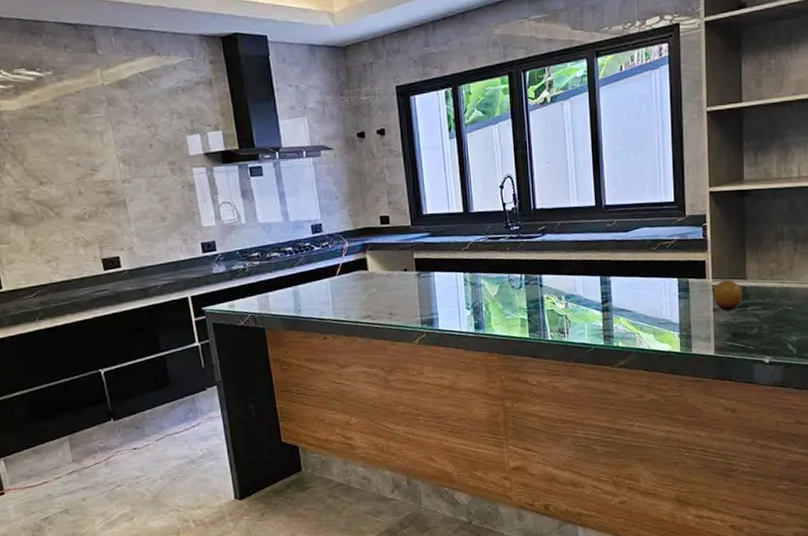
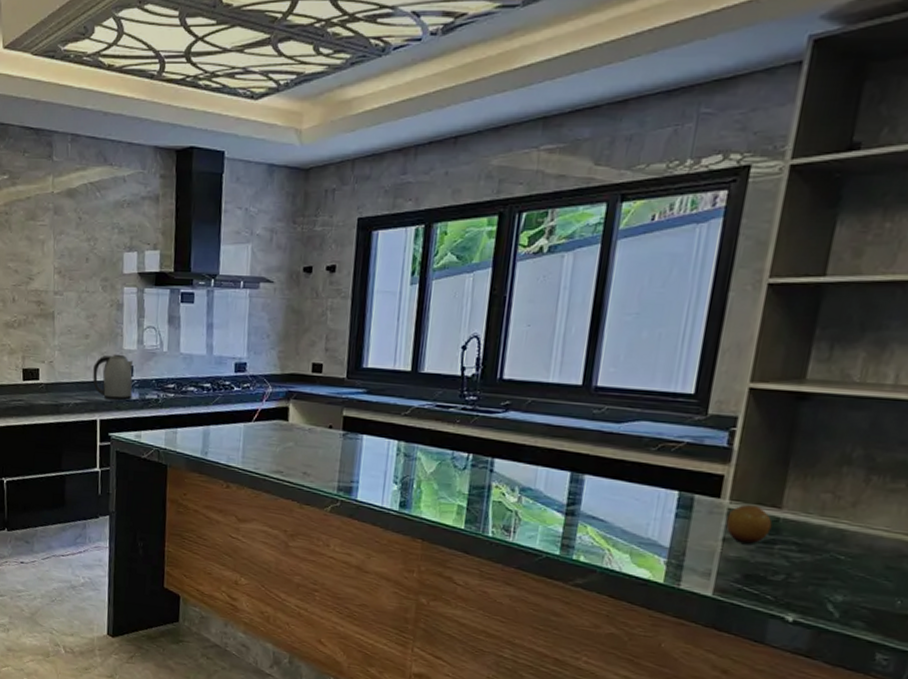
kettle: none [175,231,220,277] -> present [93,354,134,401]

